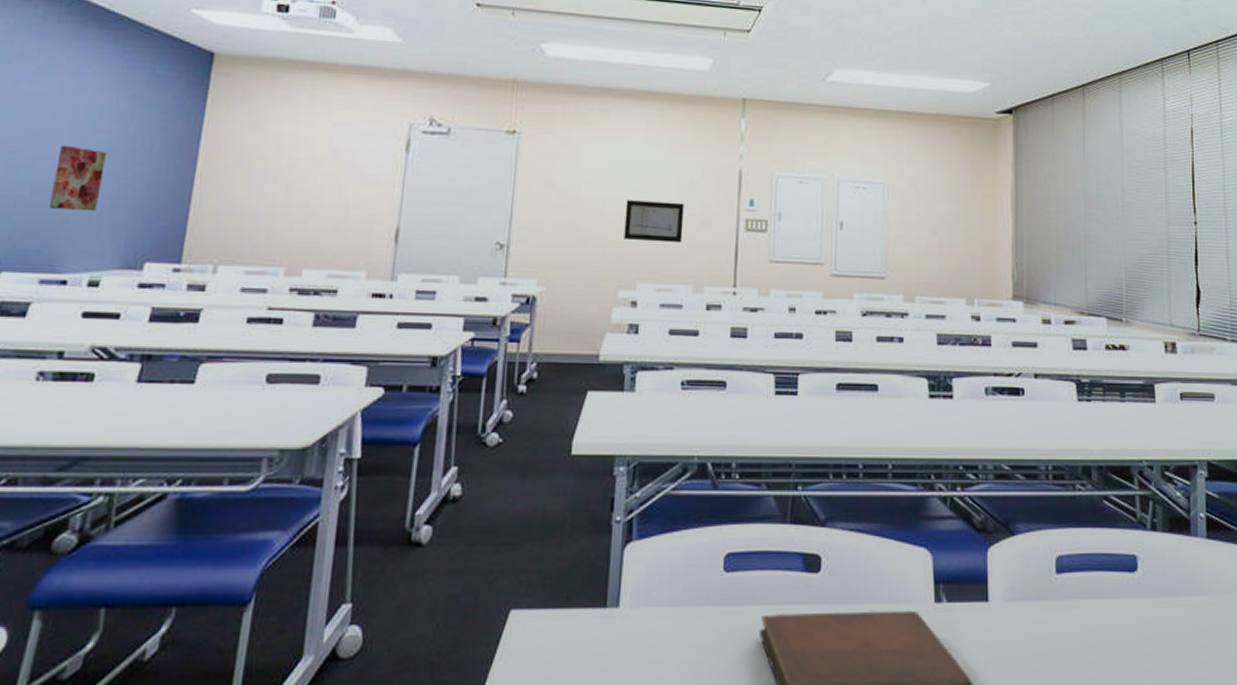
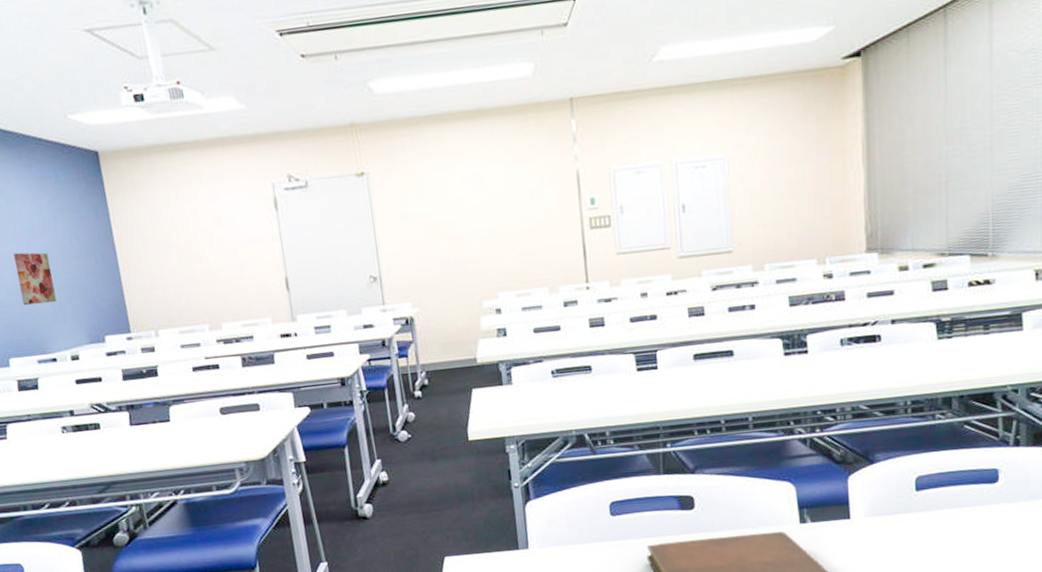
wall art: present [624,200,684,243] -> none [475,212,533,255]

